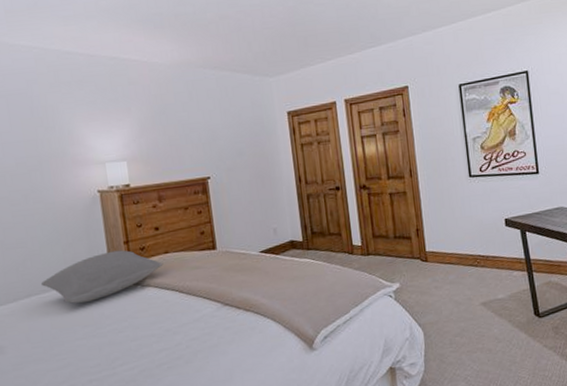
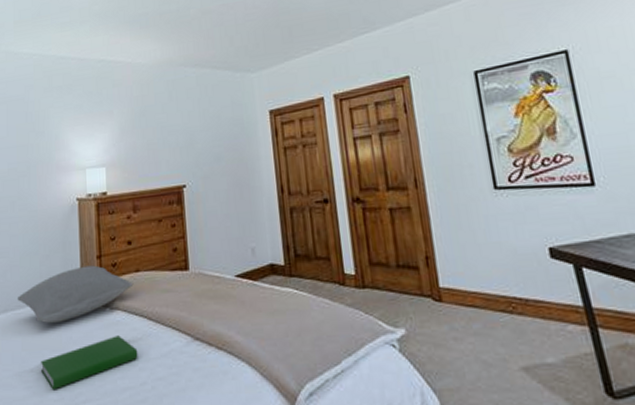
hardcover book: none [73,308,172,359] -> present [41,335,138,390]

